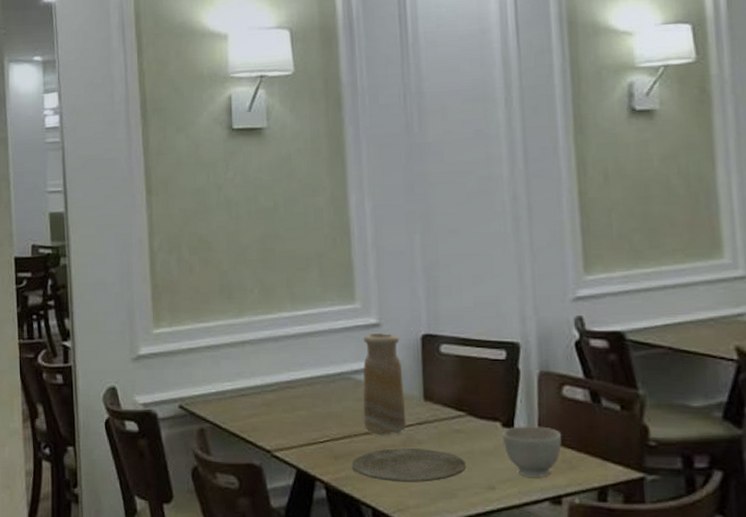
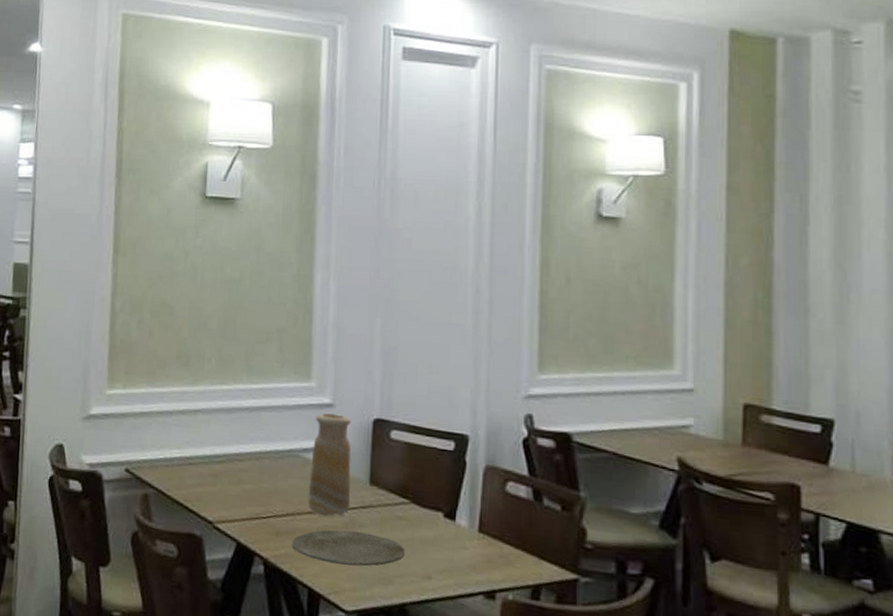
bowl: present [502,425,562,477] -> none [443,517,502,571]

